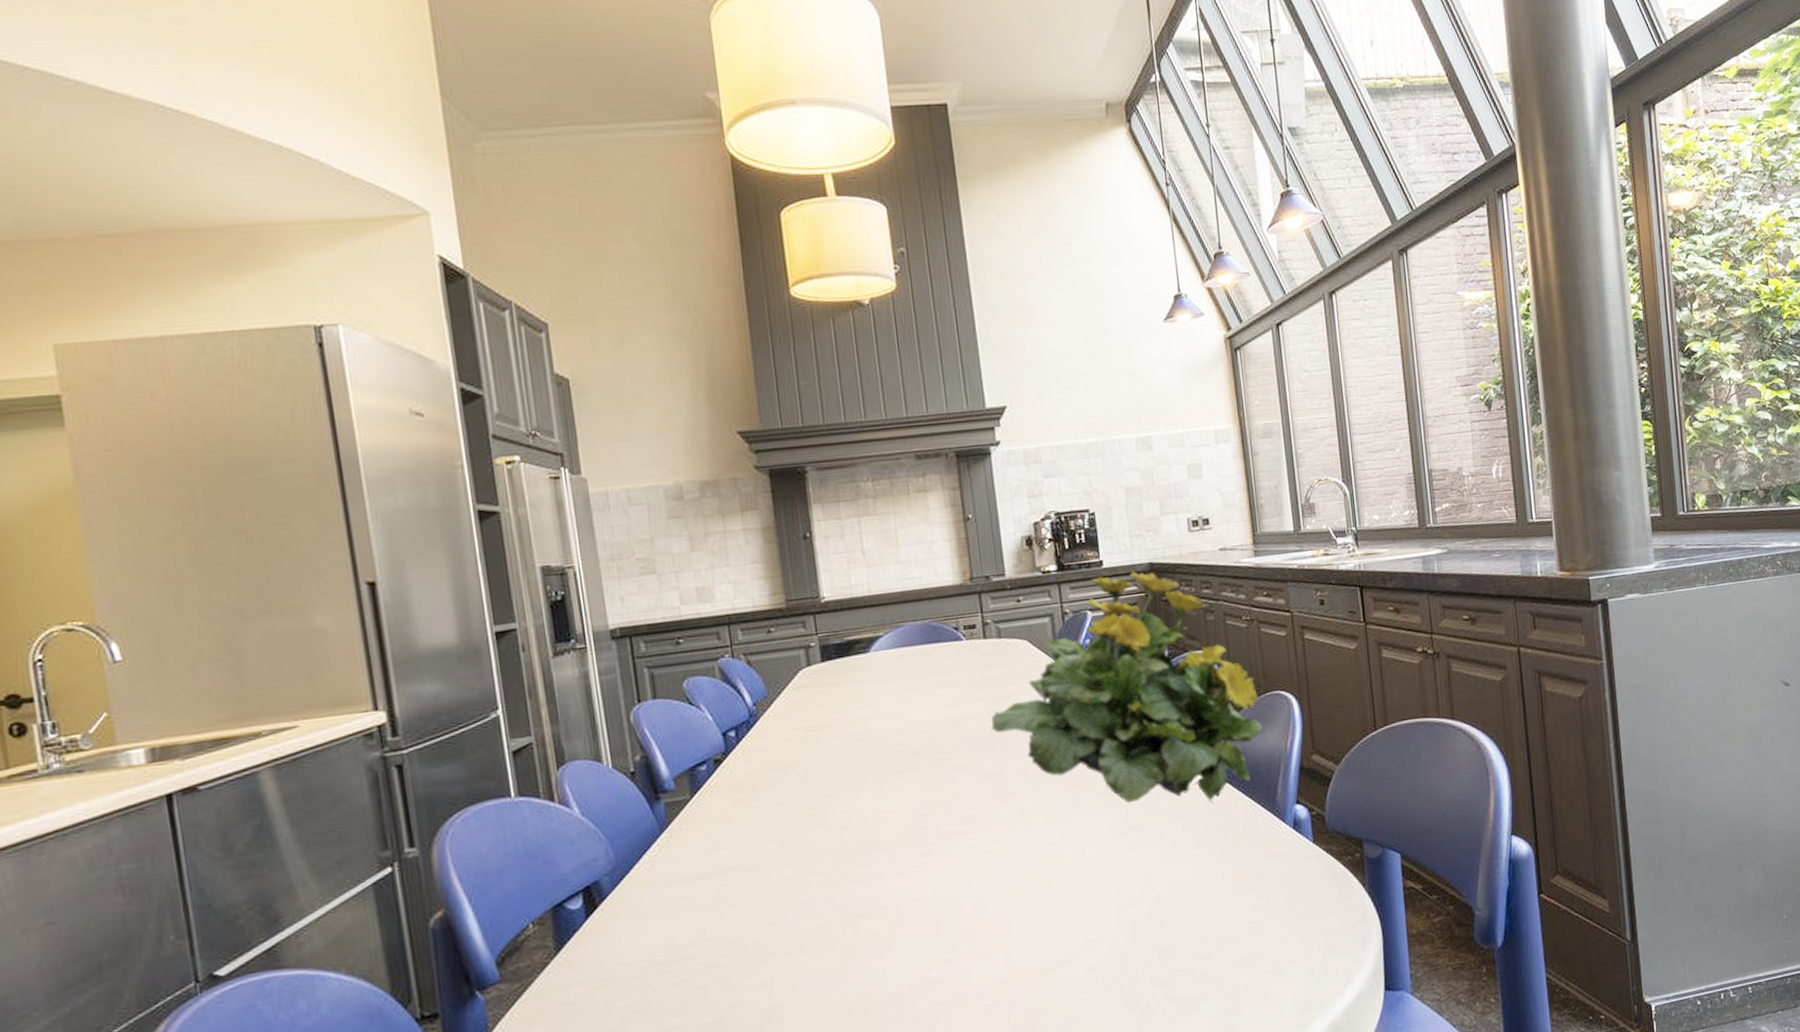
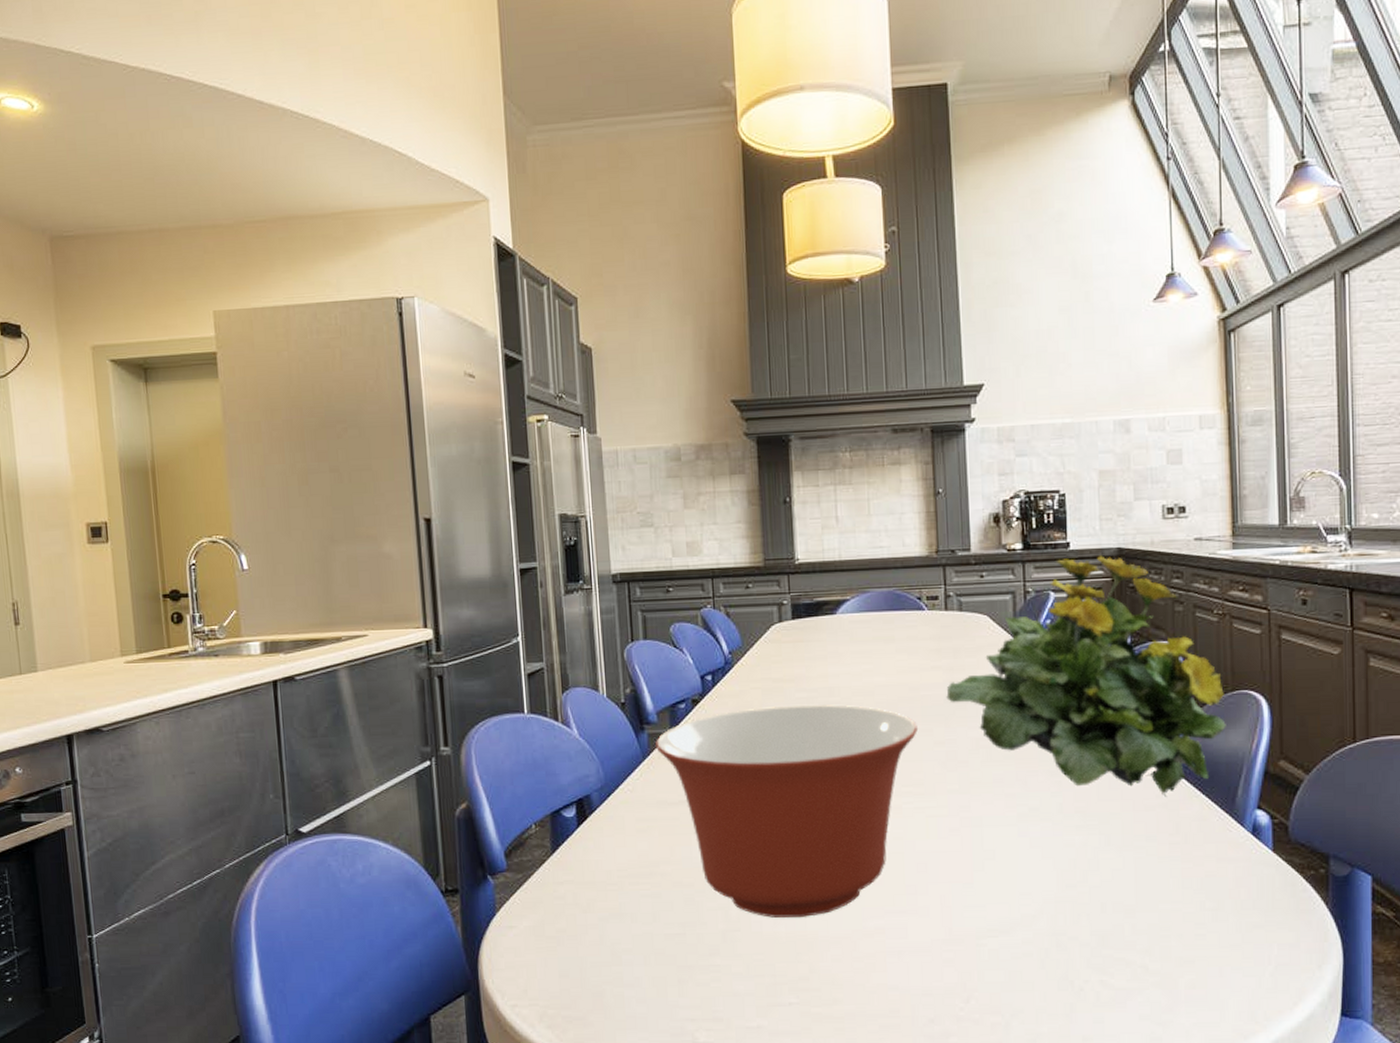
mixing bowl: none [674,746,964,987] -> present [655,705,918,918]

